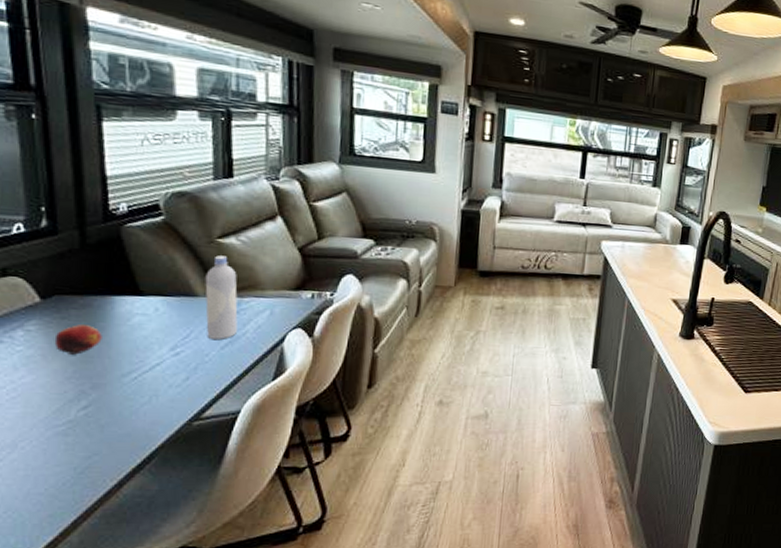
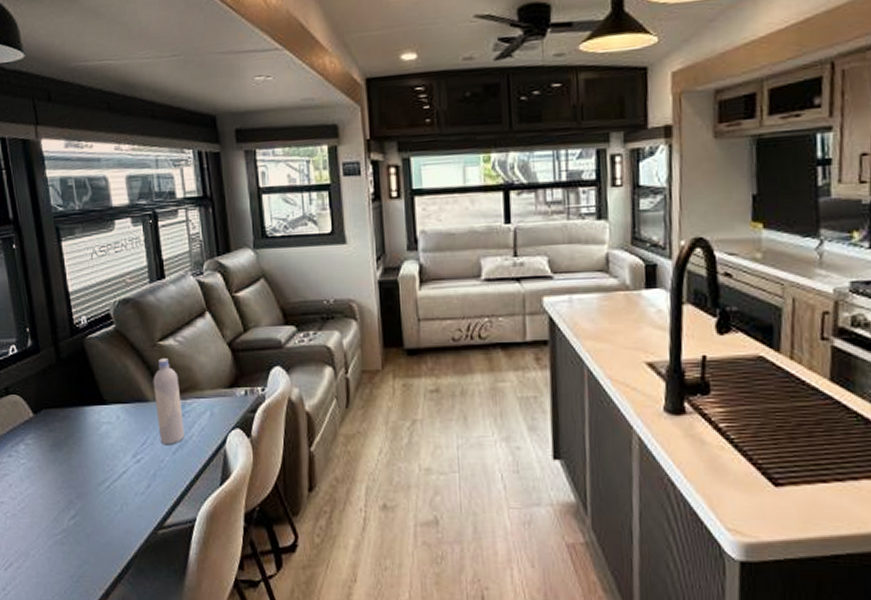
fruit: present [54,325,102,355] -> none [46,436,80,465]

